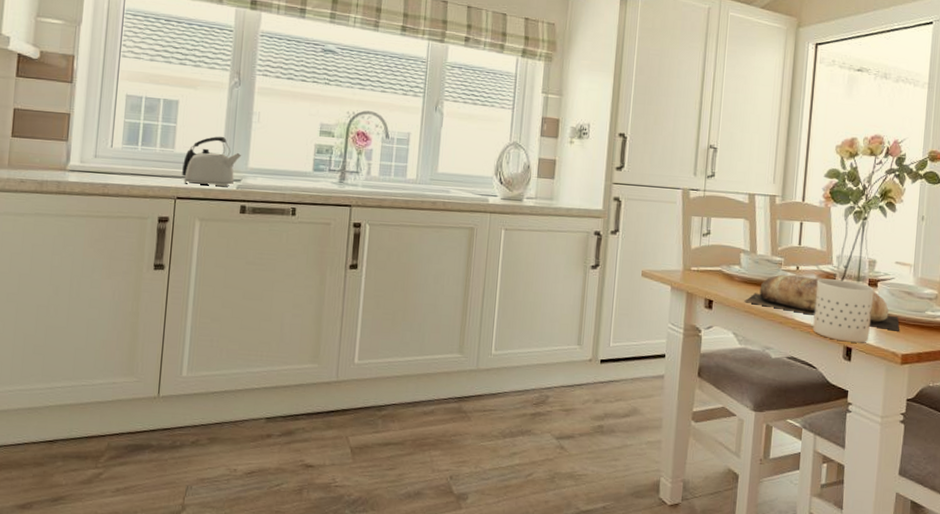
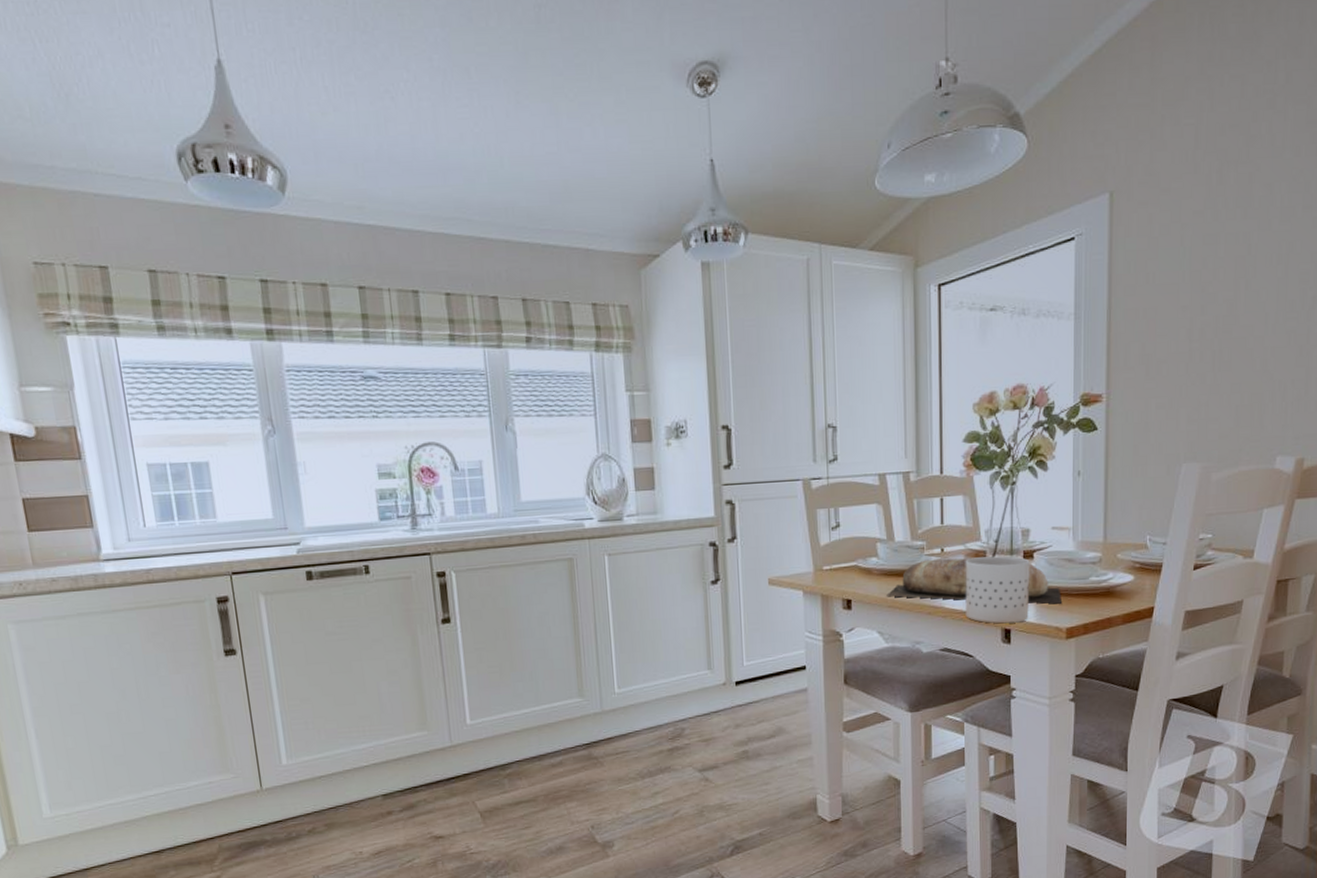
kettle: present [182,136,242,187] -> none [229,495,295,557]

